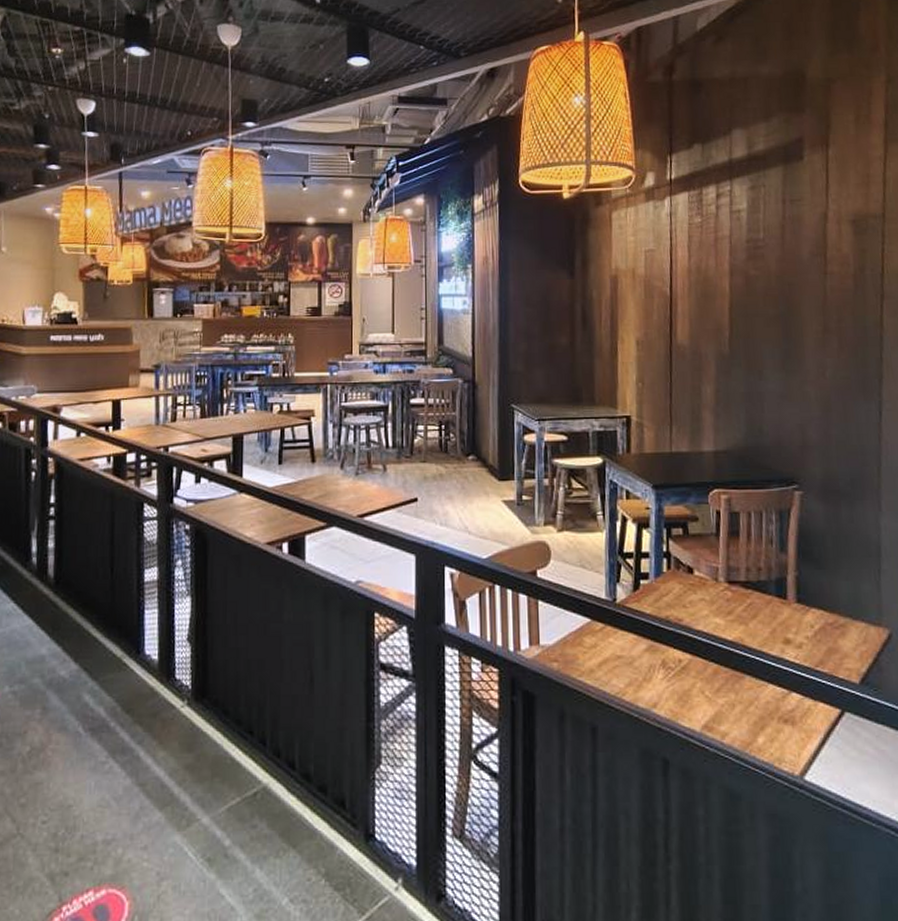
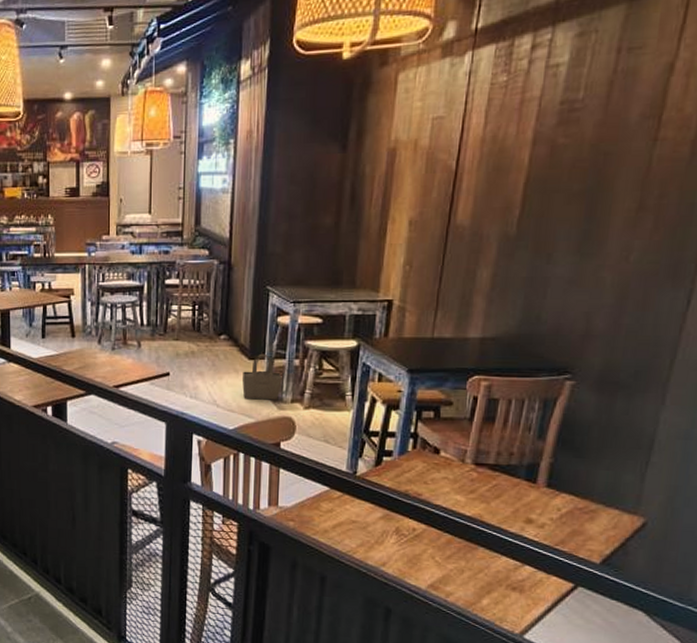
shopping bag: none [493,473,533,524] -> present [242,353,282,400]

